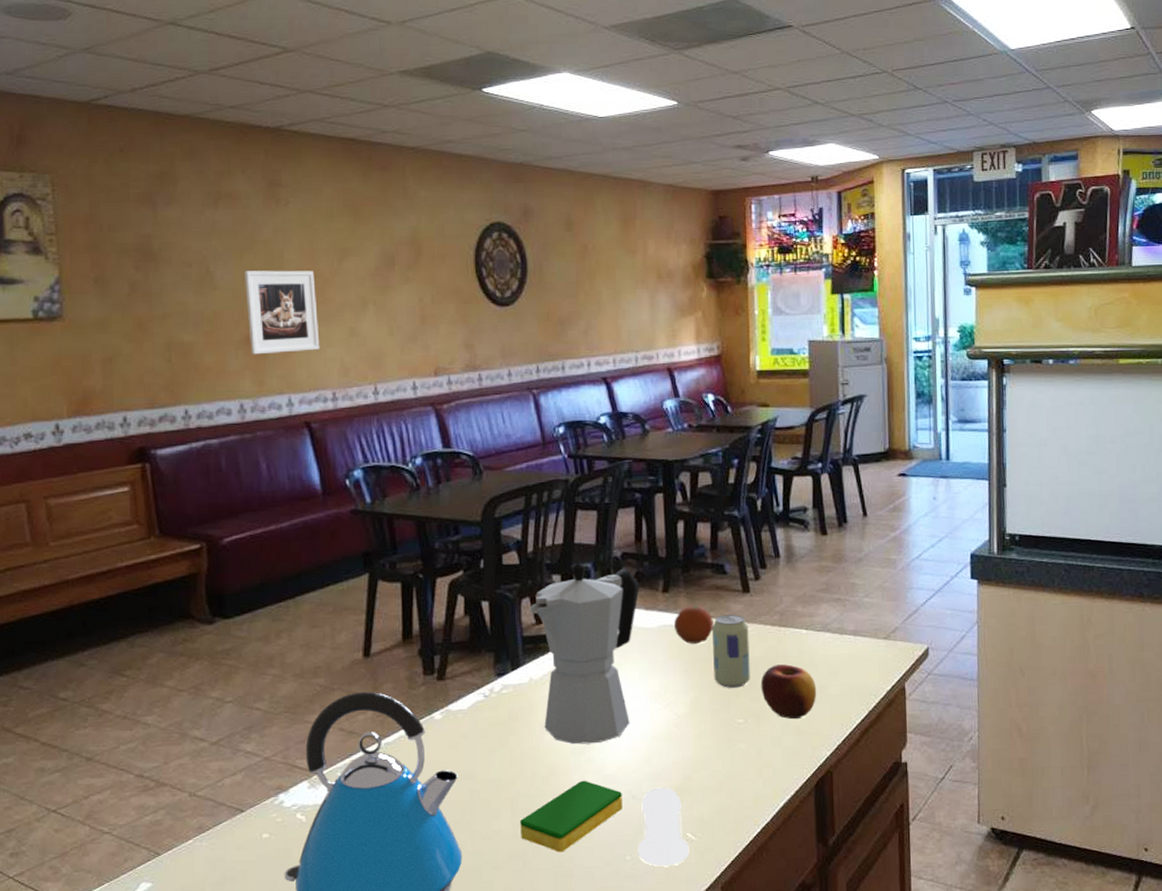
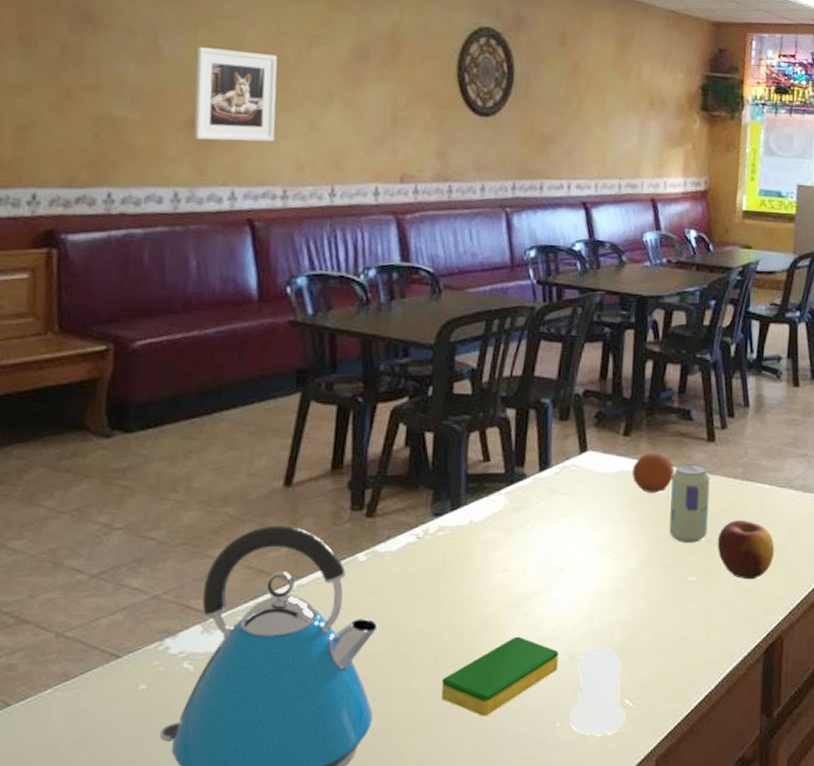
moka pot: present [529,563,640,744] -> none [477,398,600,596]

